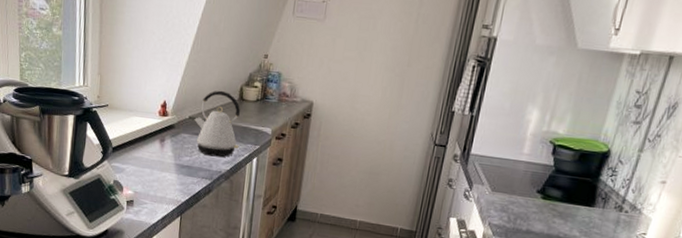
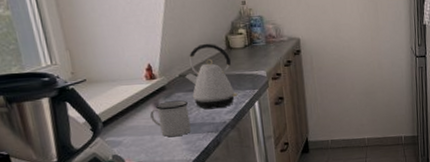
mug: none [155,139,192,176] -> present [150,100,191,137]

